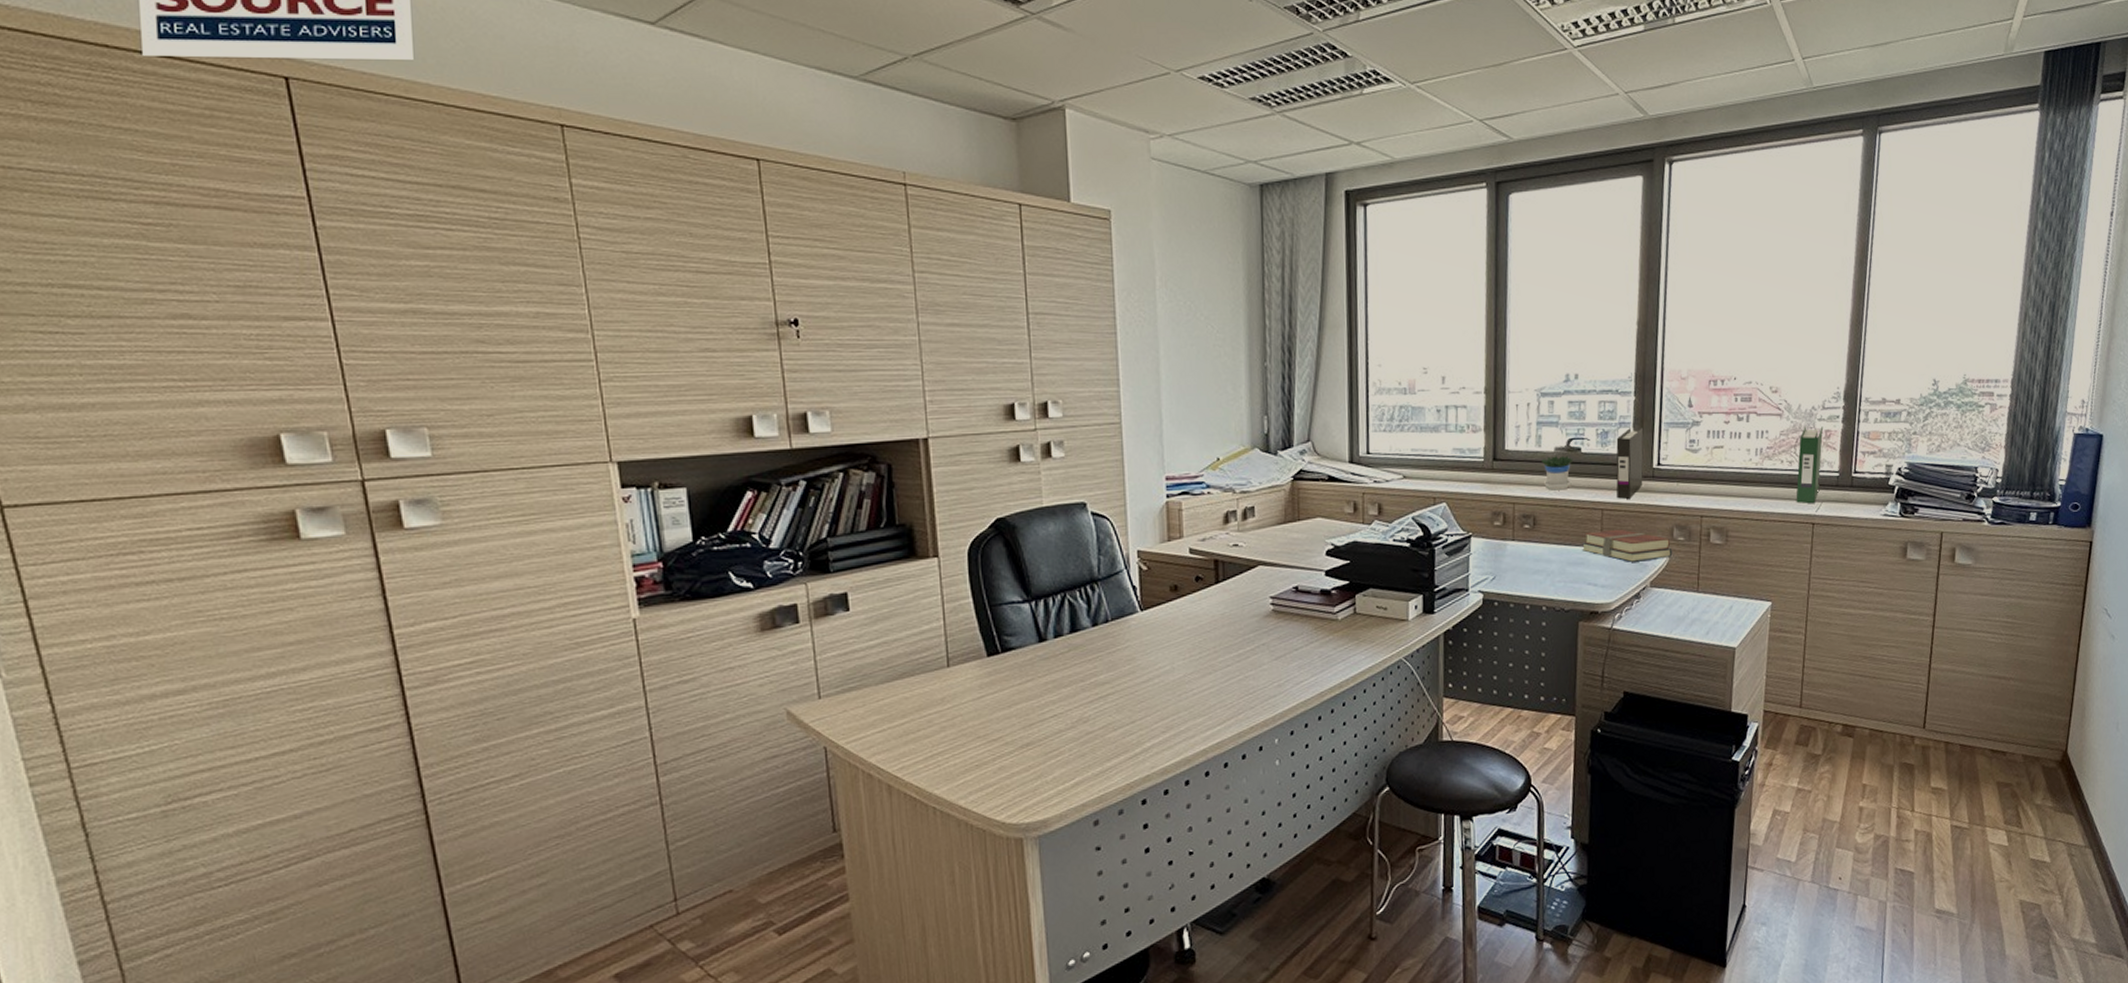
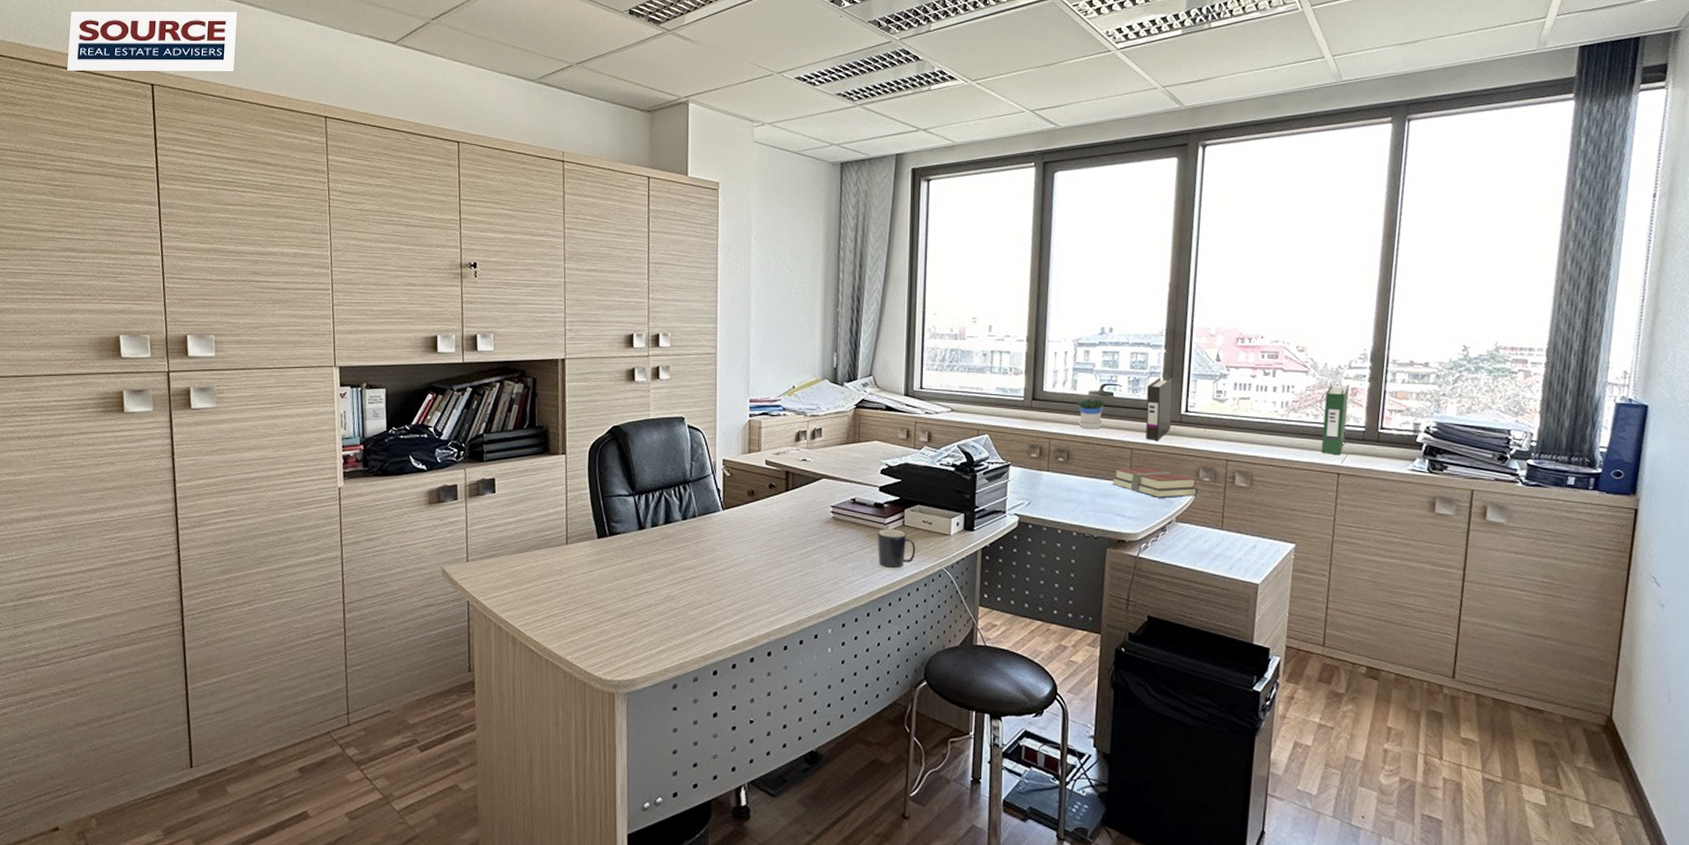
mug: none [1325,618,1371,667] -> present [877,529,916,571]

